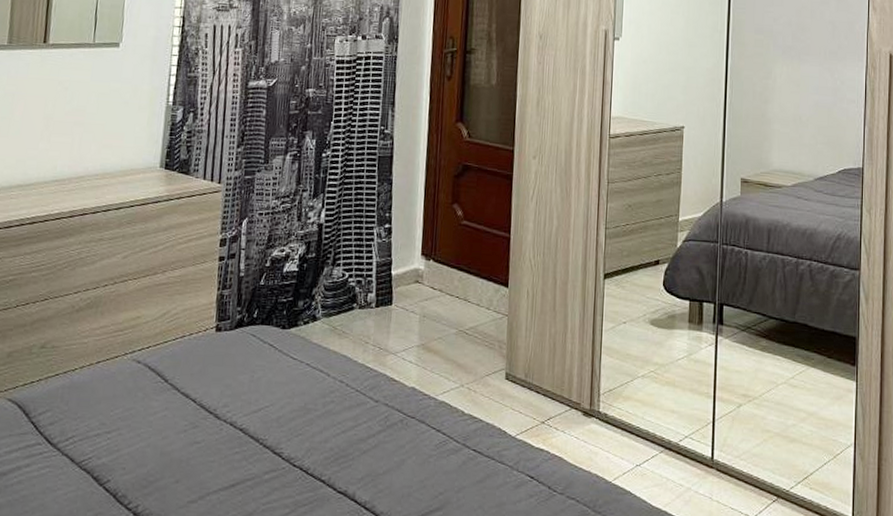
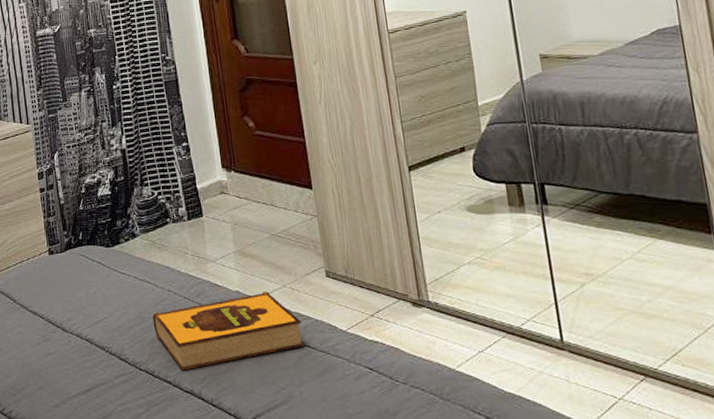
hardback book: none [317,390,472,469] -> present [152,291,305,371]

